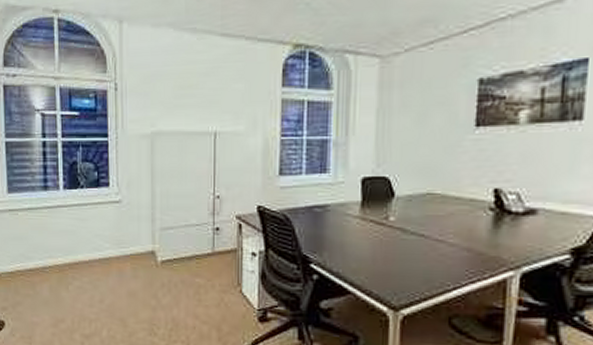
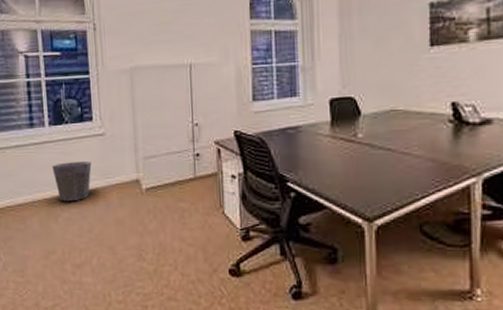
waste bin: none [65,228,106,270] -> present [52,160,92,202]

